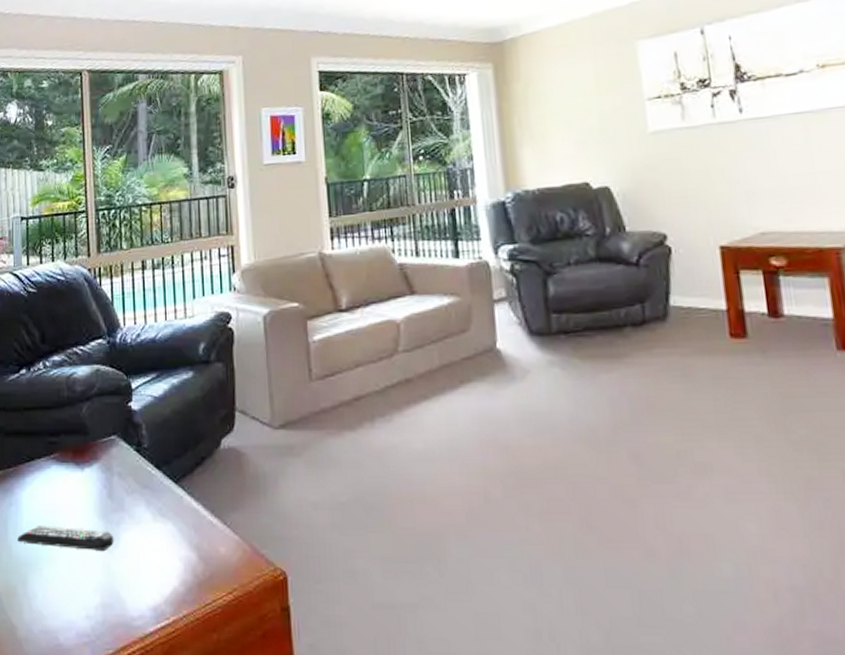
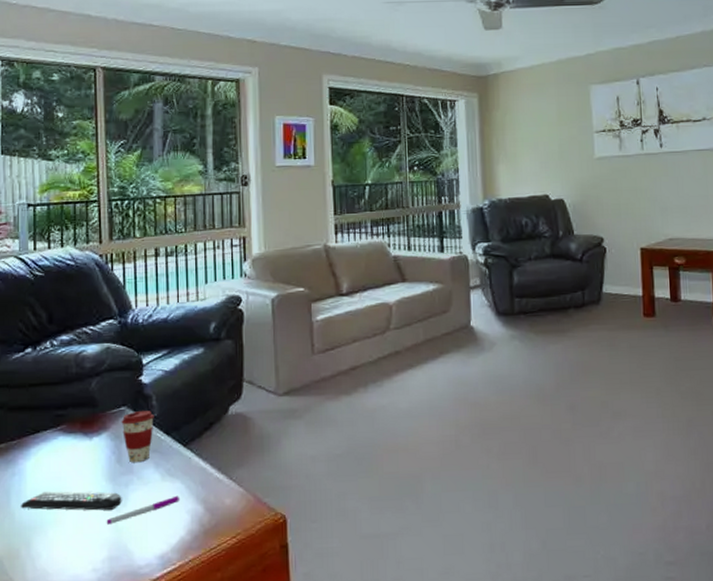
pen: none [98,539,172,567] -> present [106,495,179,525]
coffee cup: none [112,441,144,499] -> present [121,411,154,463]

